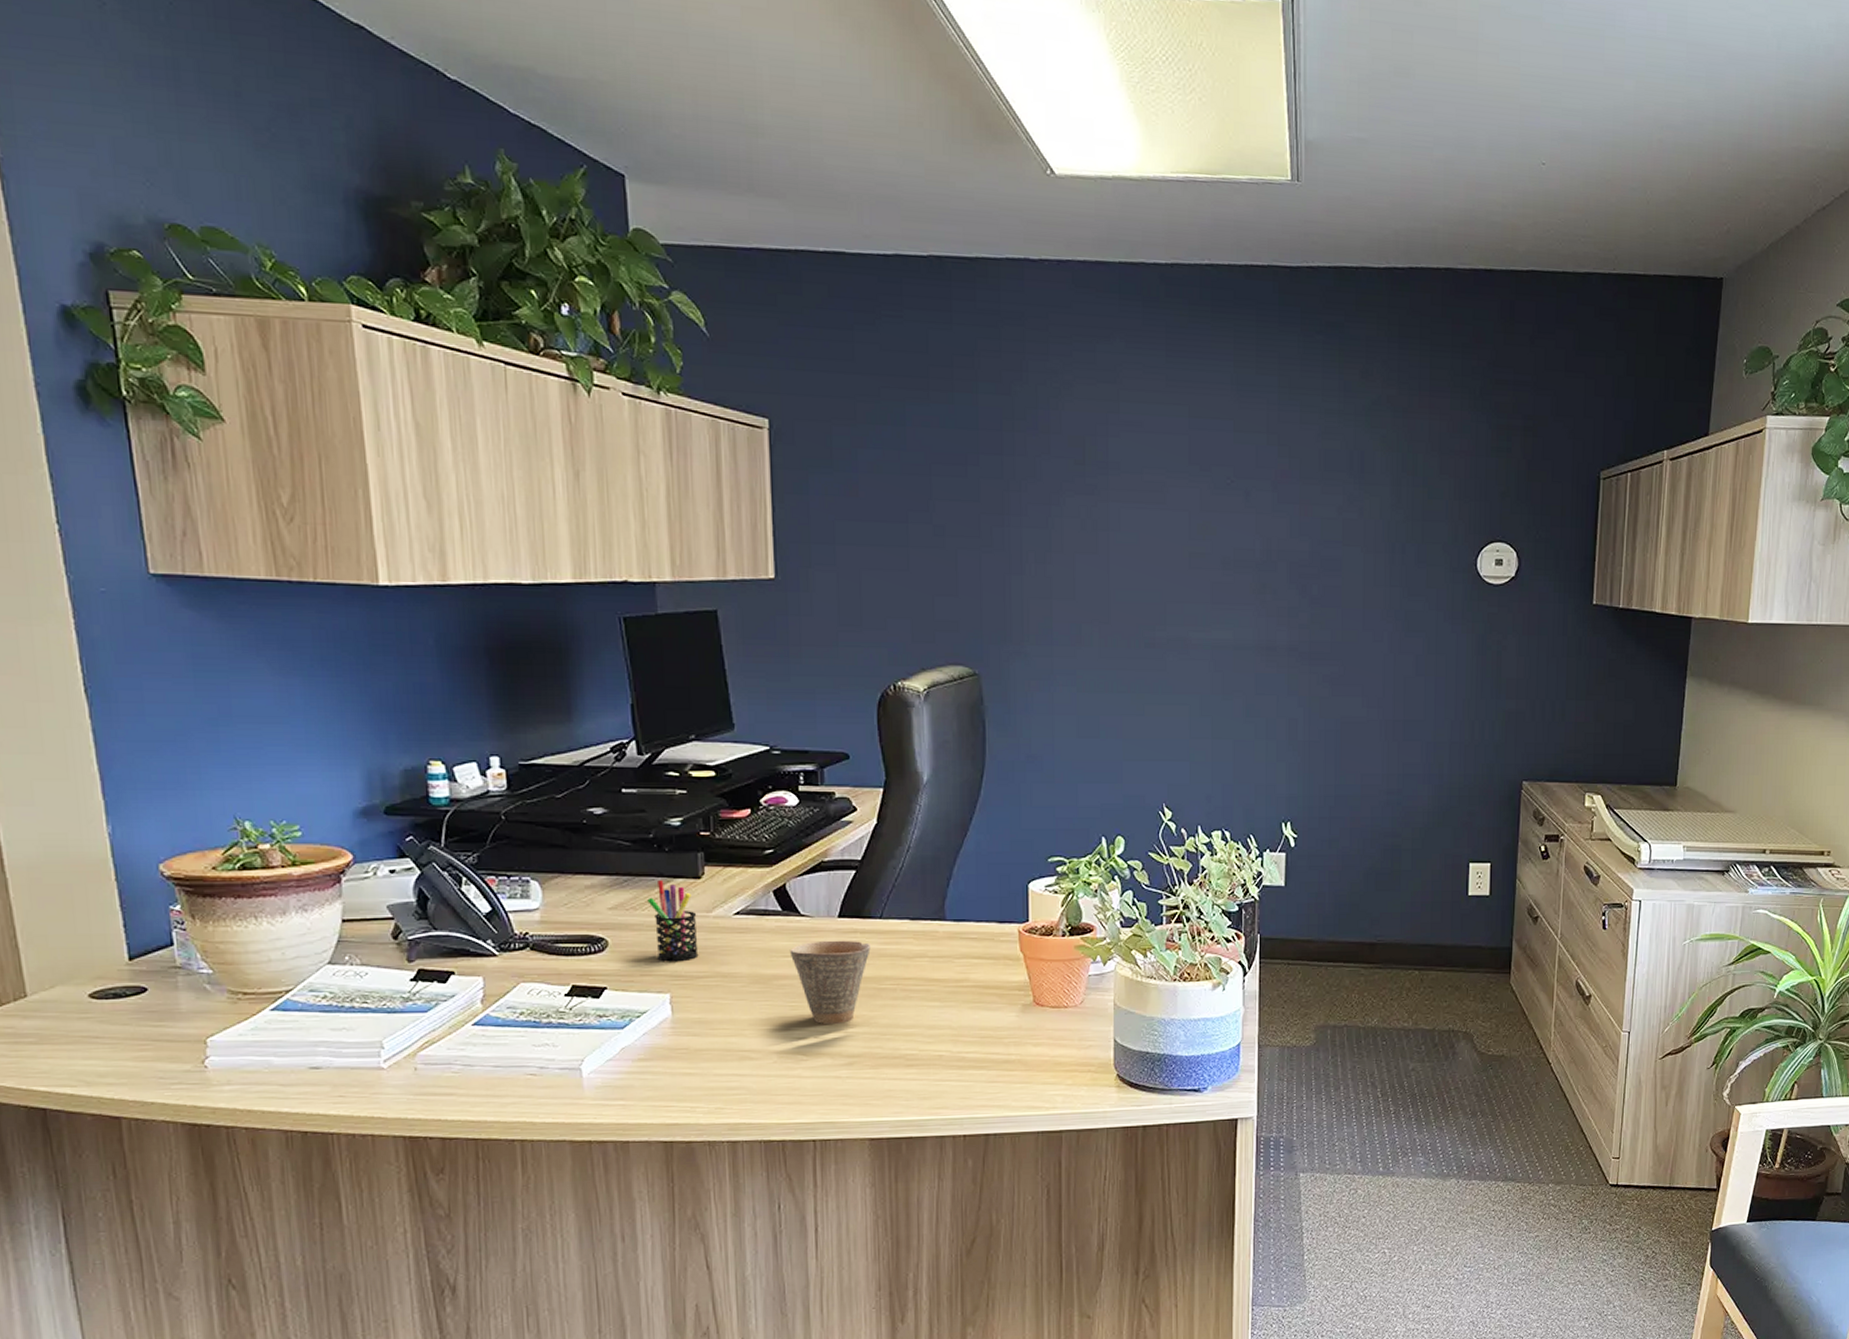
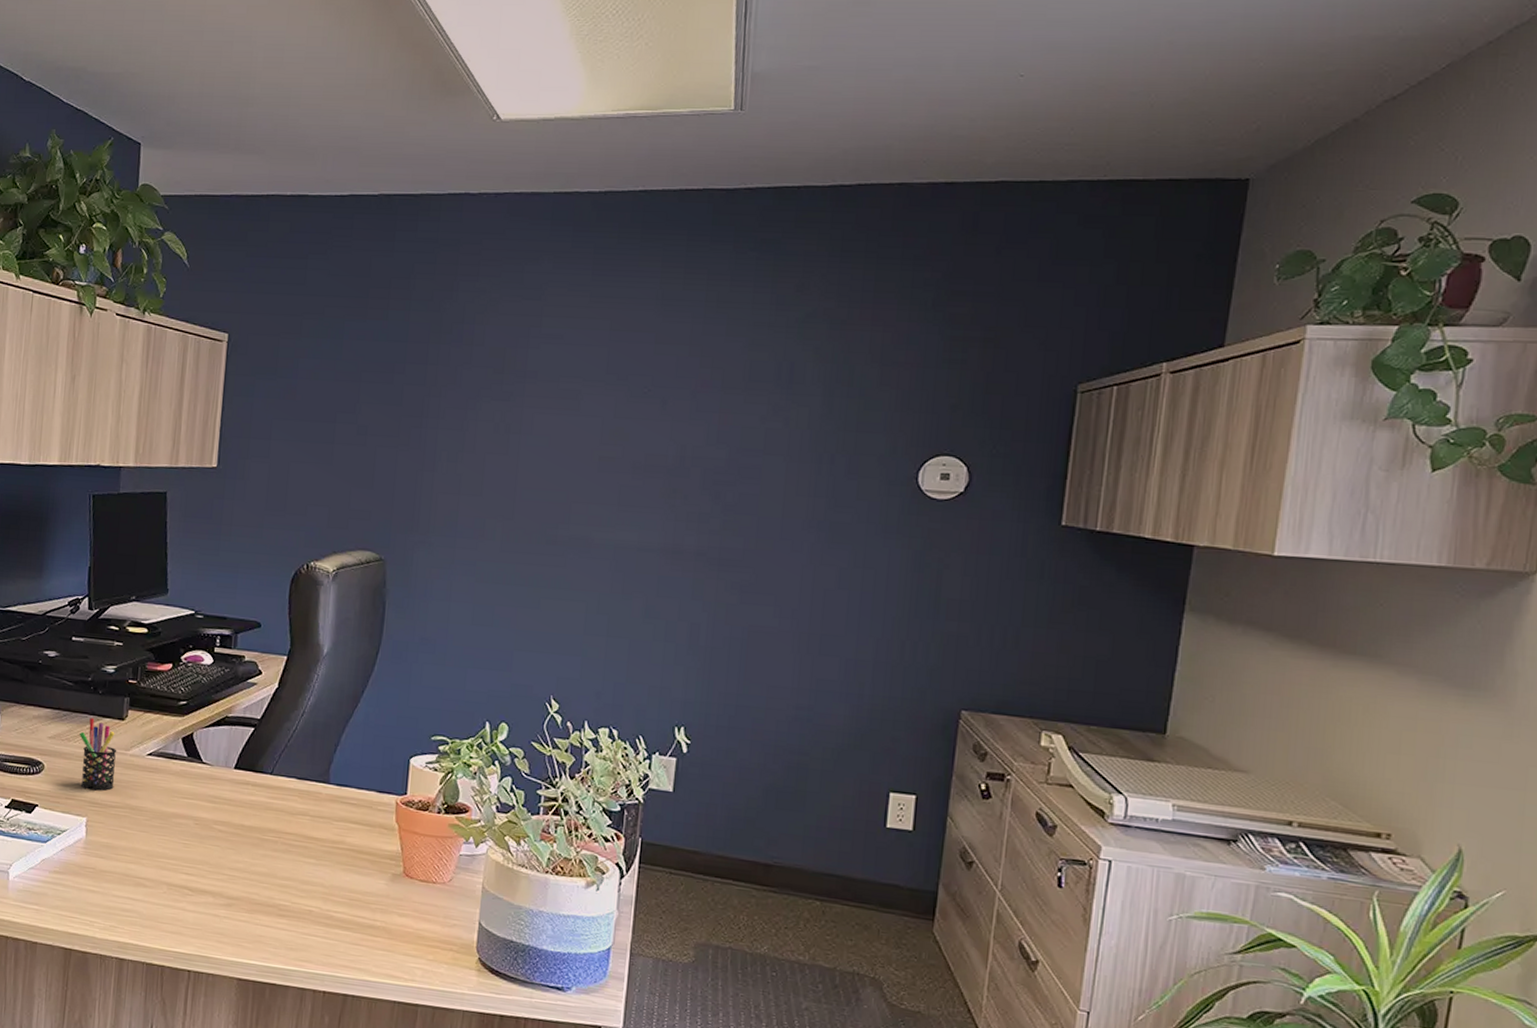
cup: present [789,940,871,1024] -> none [189,788,259,866]

